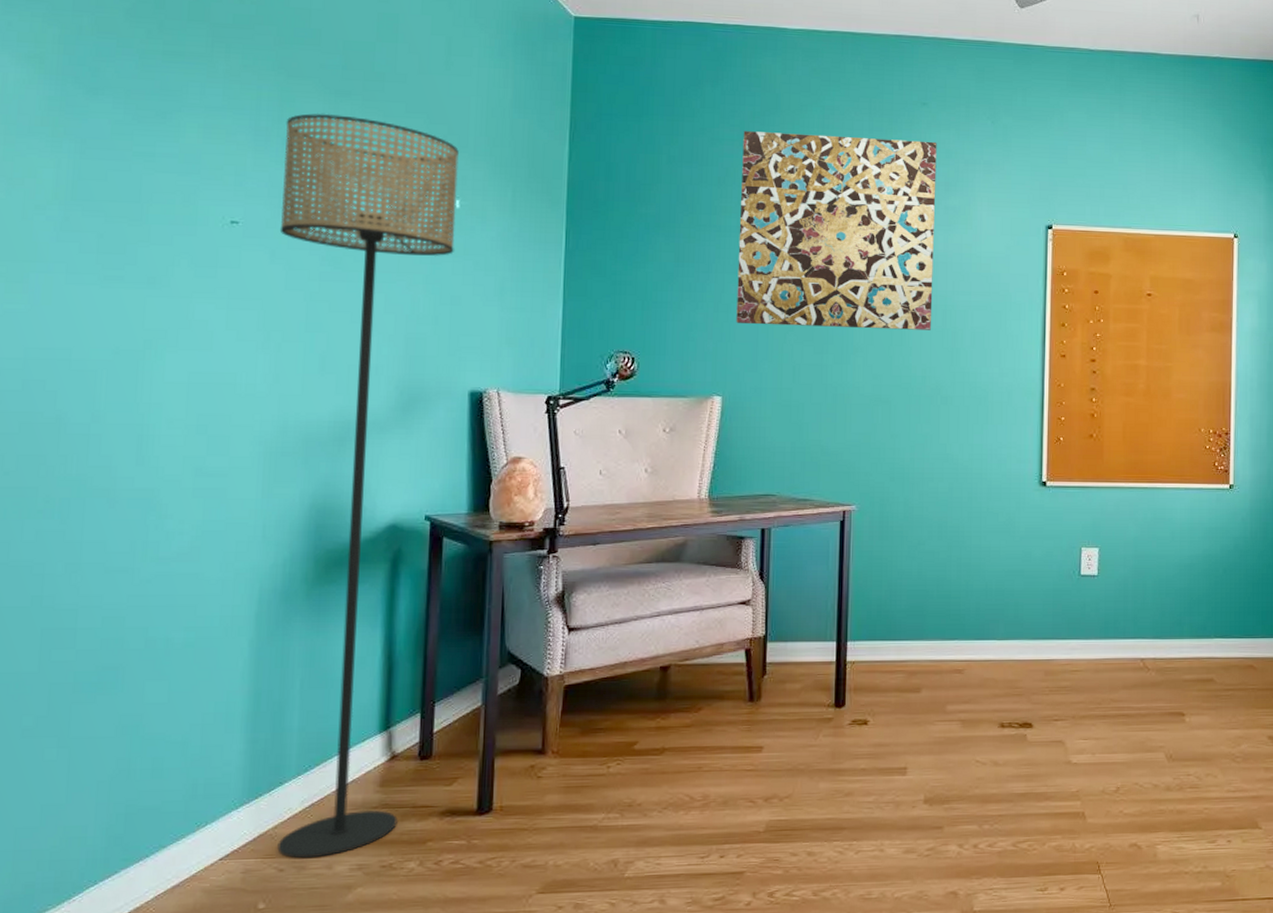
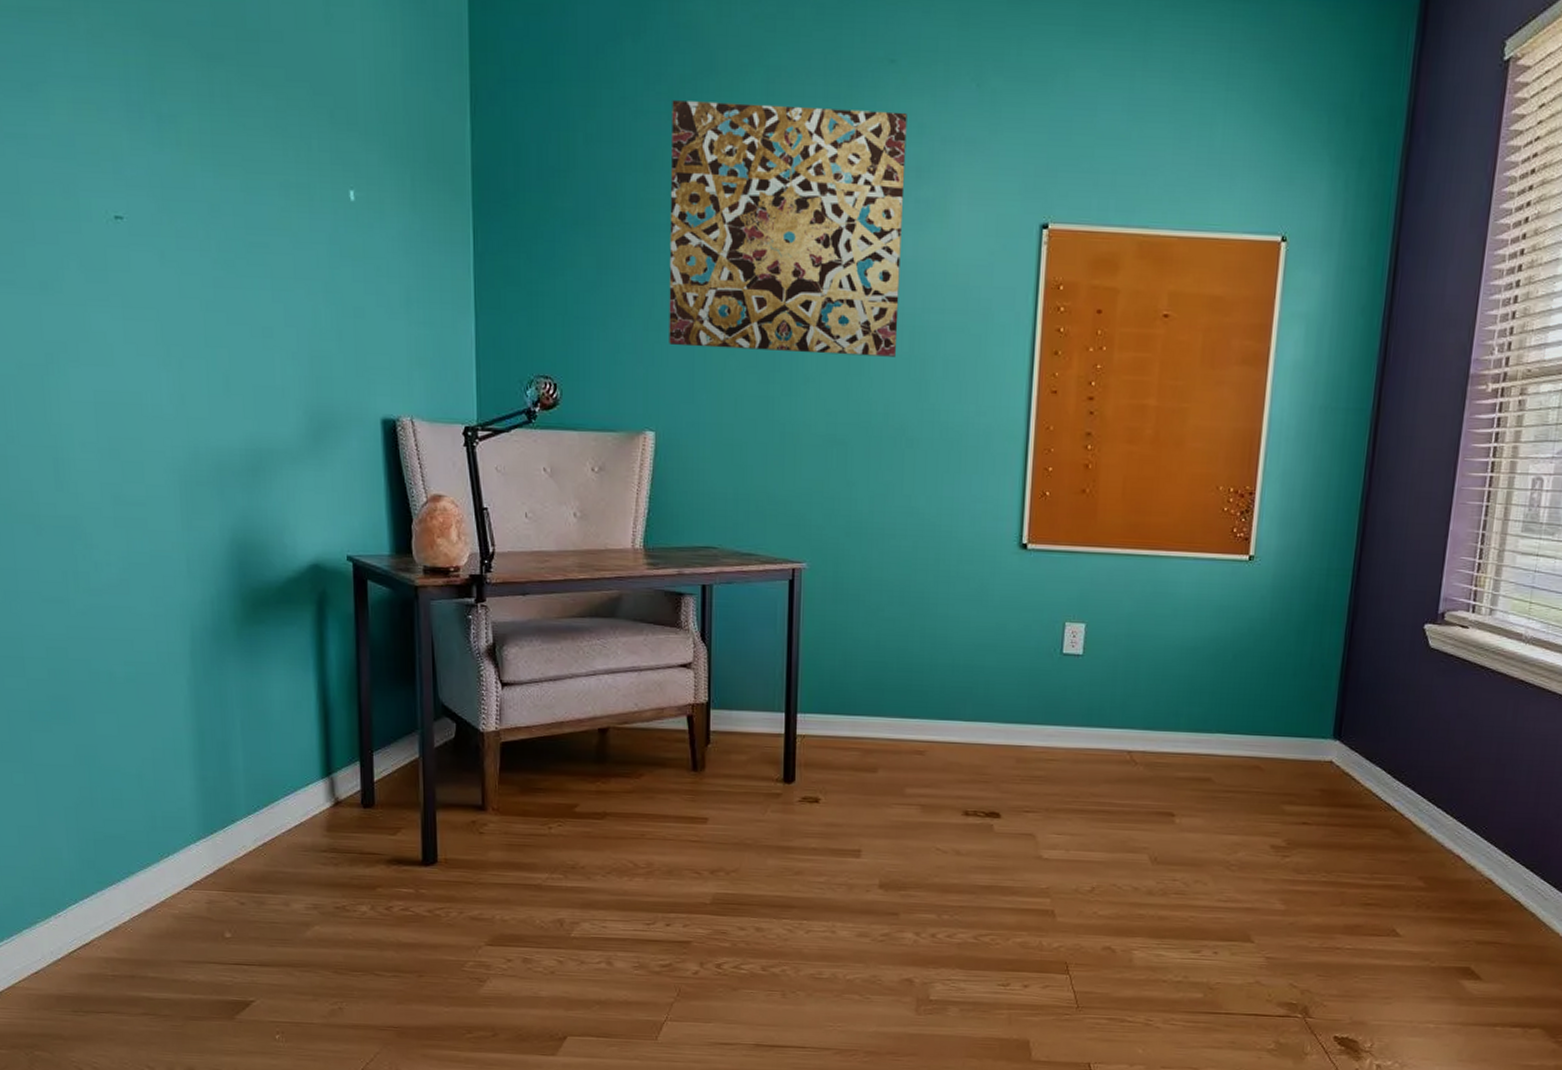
floor lamp: present [277,113,459,859] -> none [158,82,353,895]

